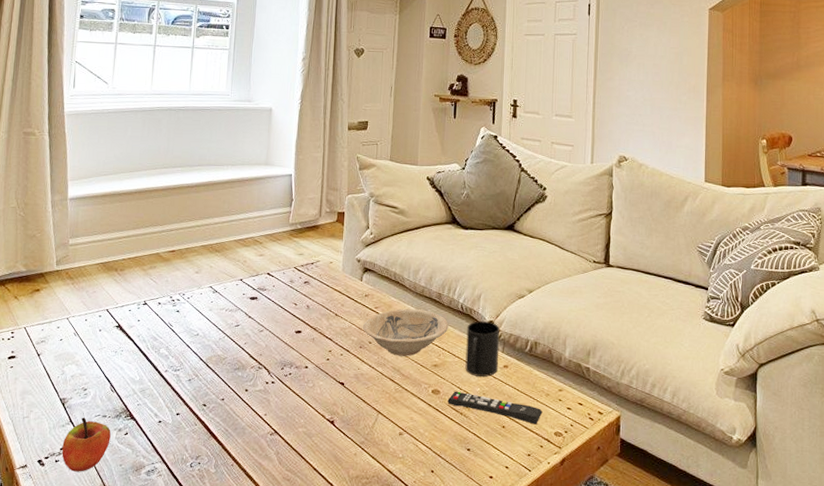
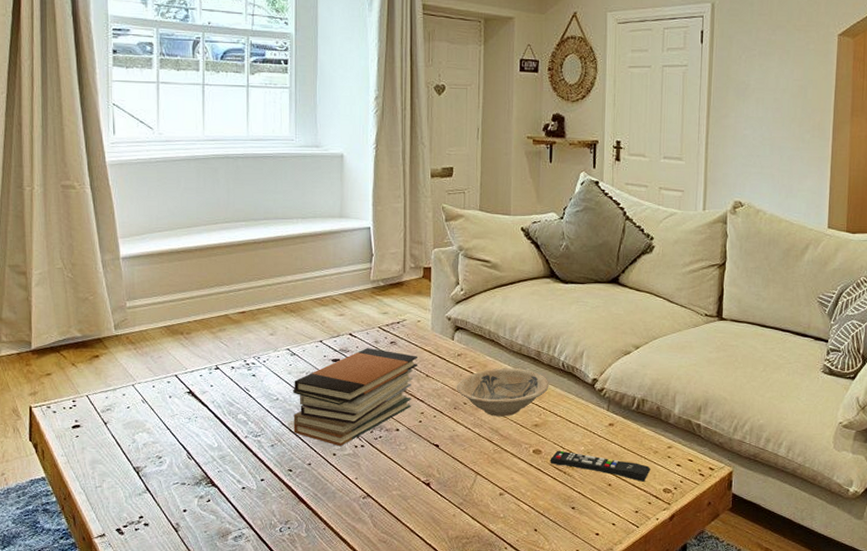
apple: present [61,417,111,472] -> none [141,485,192,540]
book stack: none [210,287,328,383] -> present [293,348,417,447]
mug: present [465,321,499,377] -> none [568,379,604,435]

